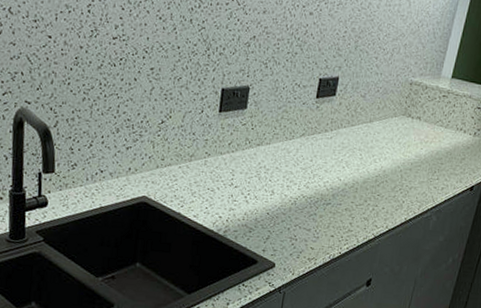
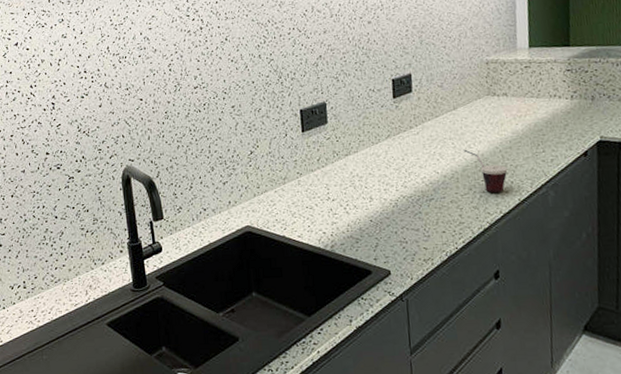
cup: none [368,162,403,209] -> present [463,149,508,193]

